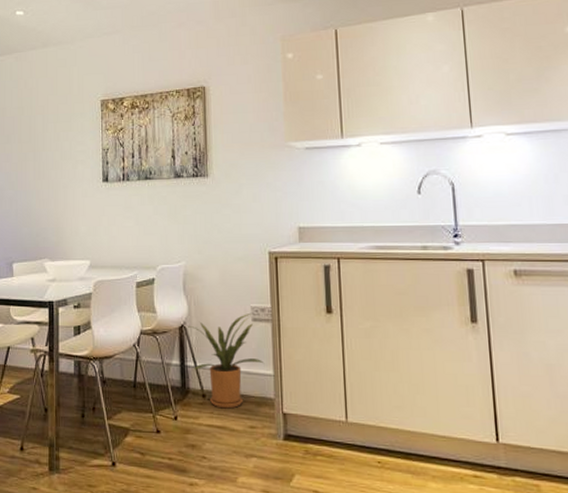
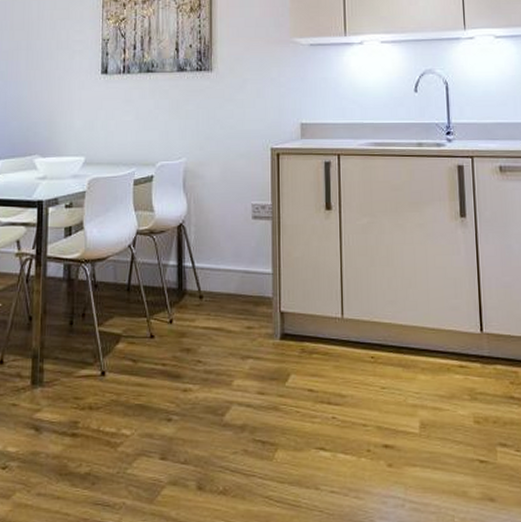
house plant: present [188,312,264,409] -> none [186,210,263,310]

